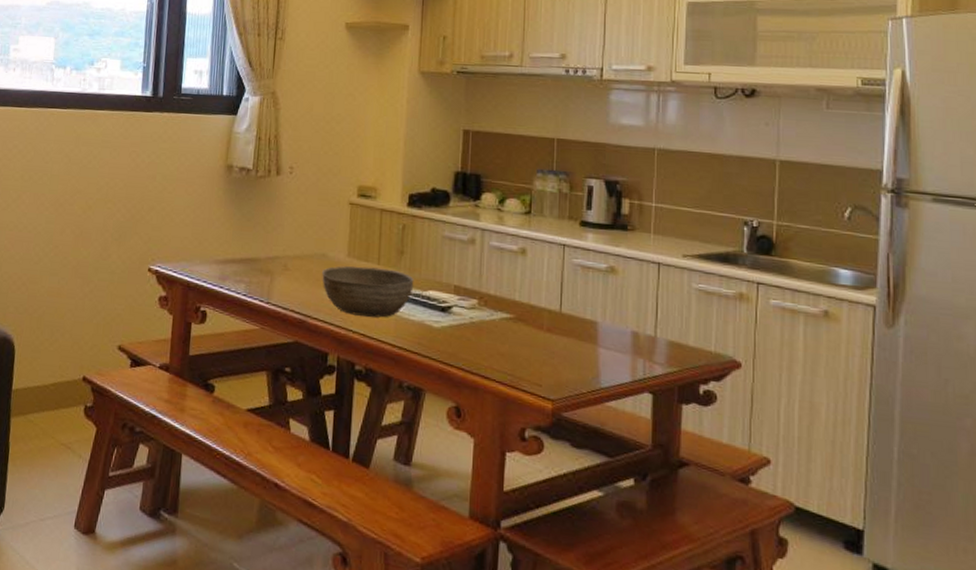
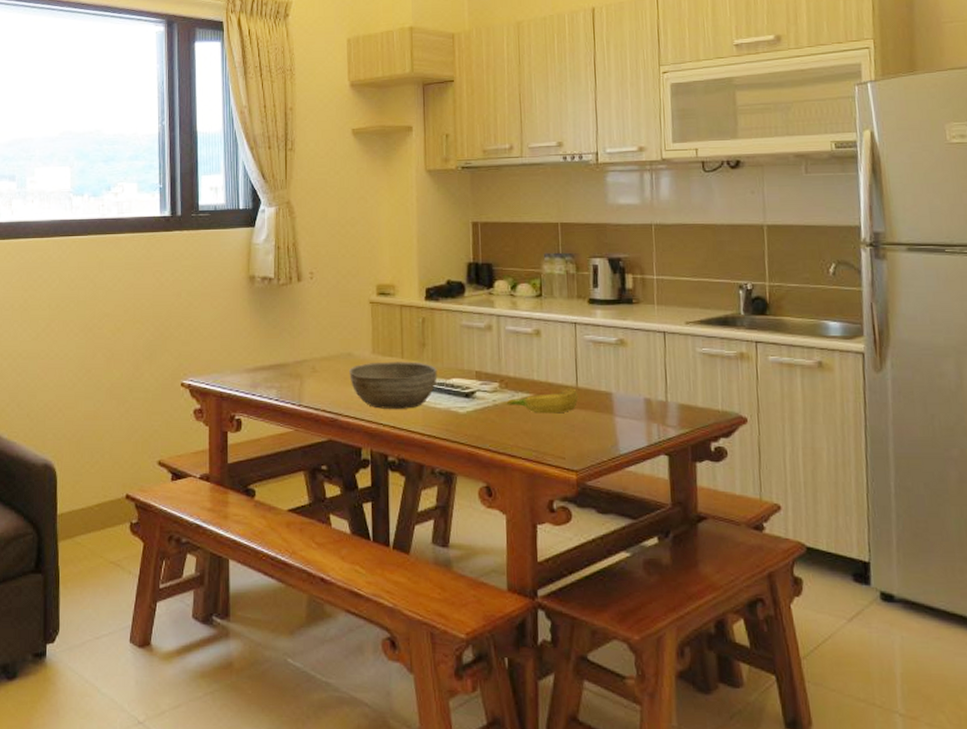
banana: none [484,312,561,338] -> present [506,388,579,414]

